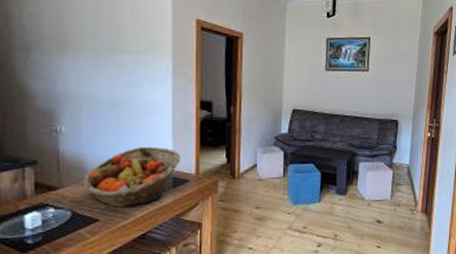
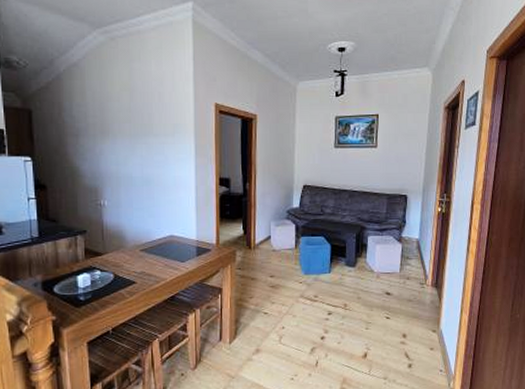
fruit basket: present [82,146,181,208] -> none [122,219,203,273]

